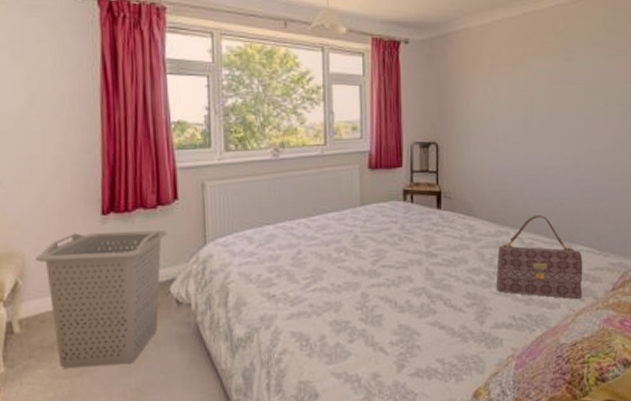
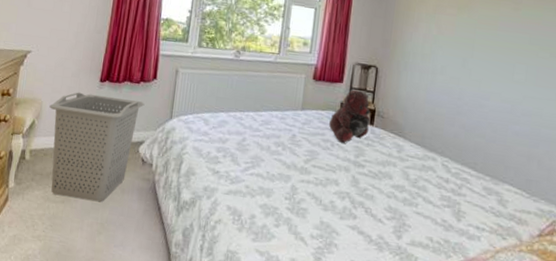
teddy bear: none [394,172,437,234] -> present [329,89,371,143]
handbag: present [495,214,583,300] -> none [416,147,510,238]

